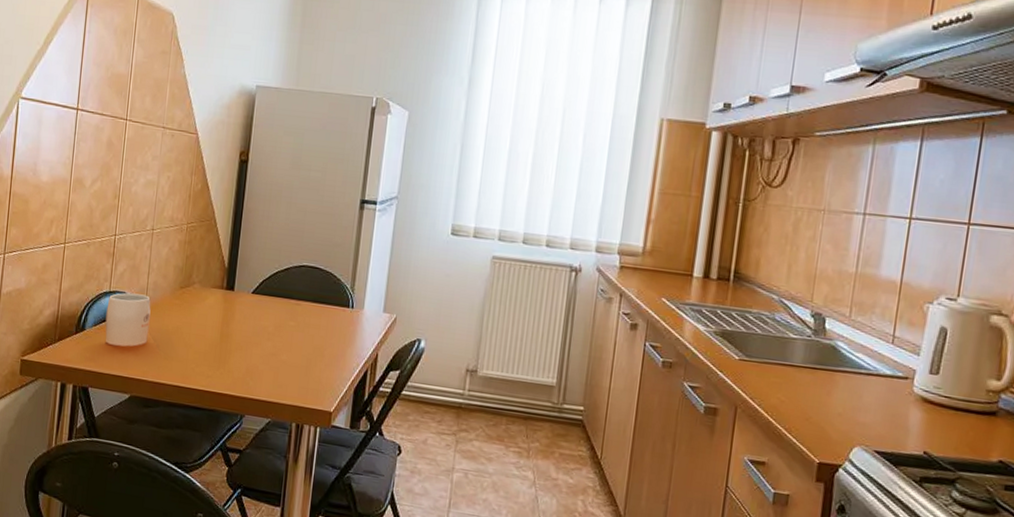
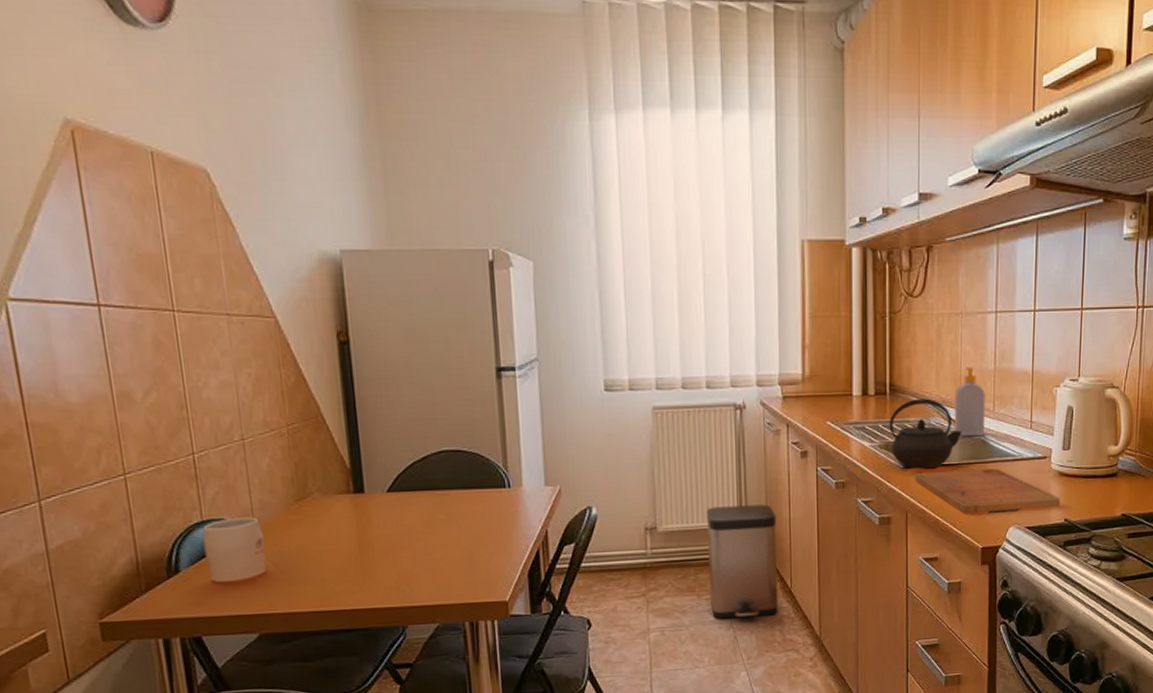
pedal bin: none [517,361,597,484] -> present [707,504,779,619]
kettle: none [728,290,810,367] -> present [889,398,962,469]
cutting board: none [749,368,921,436] -> present [915,468,1060,514]
soap bottle: none [801,266,842,342] -> present [954,367,985,437]

